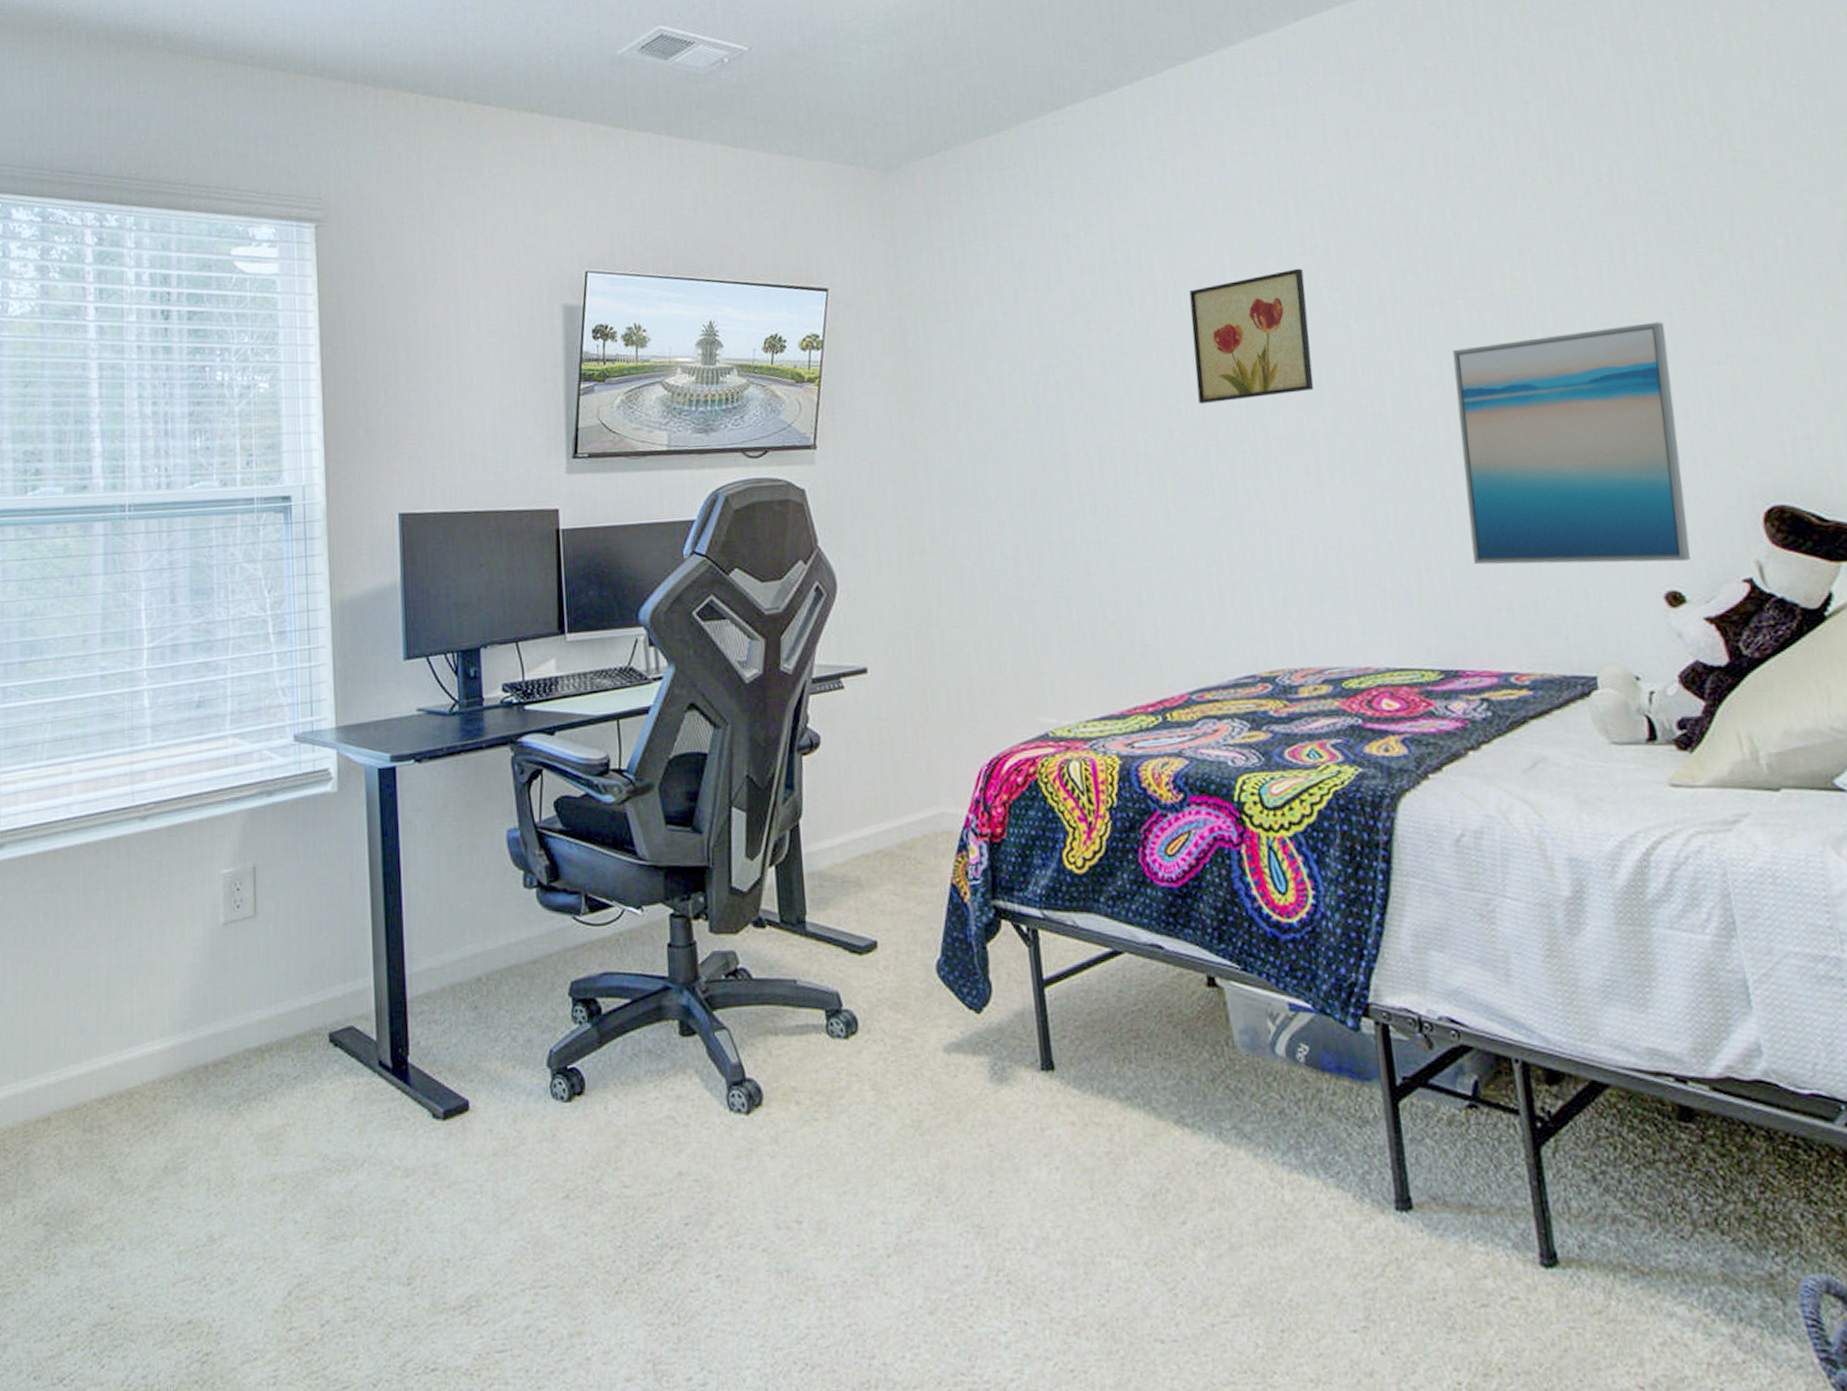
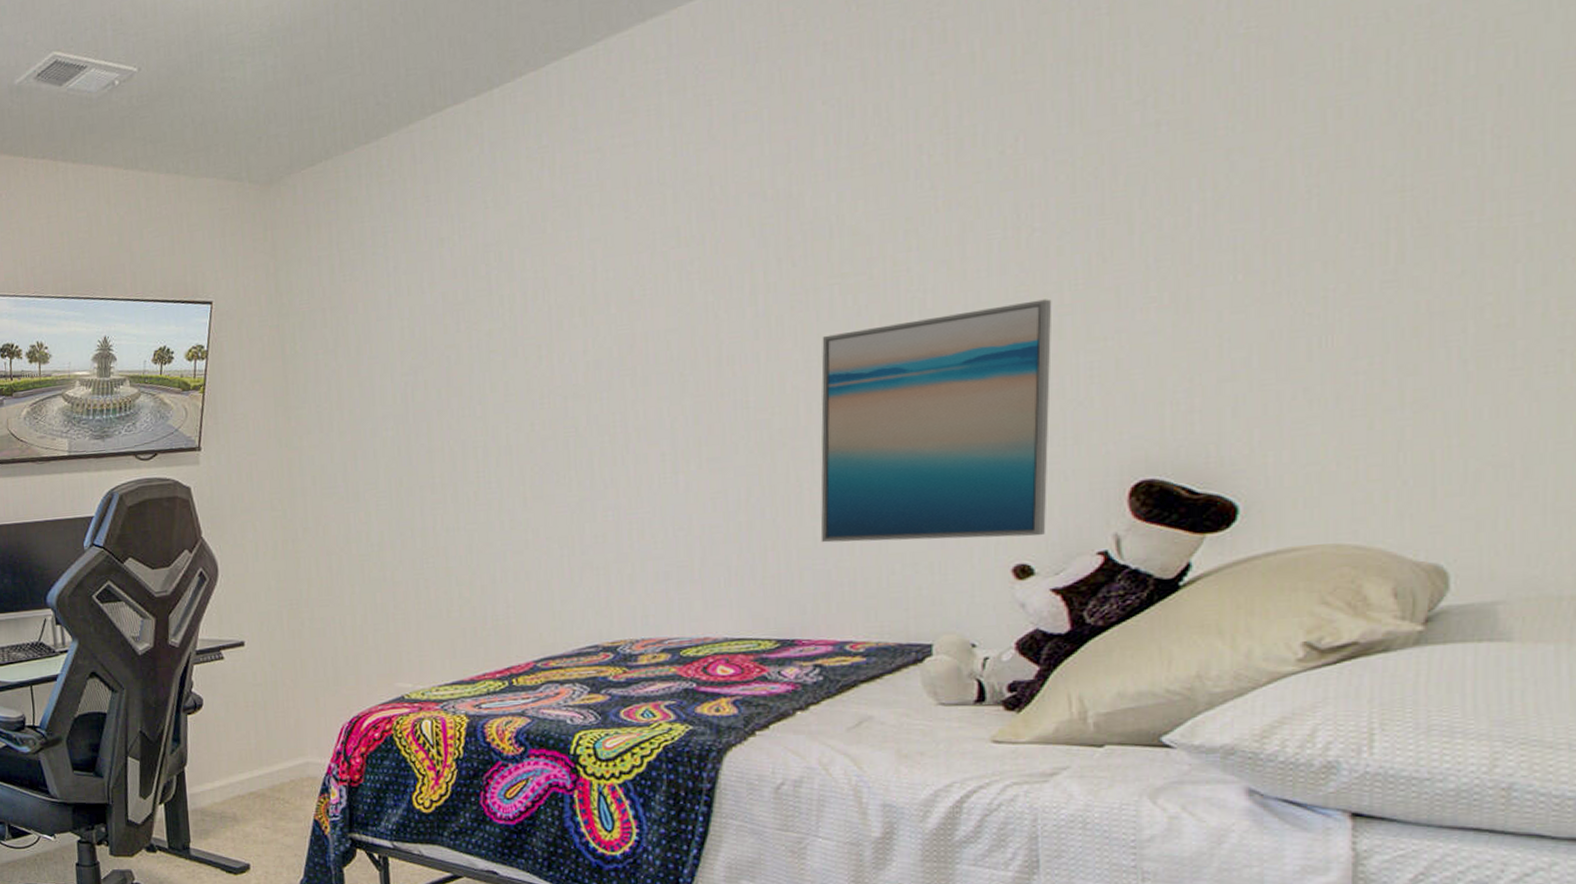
wall art: present [1189,268,1314,405] -> none [559,260,677,399]

